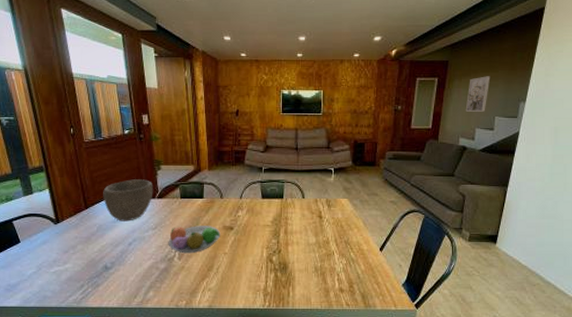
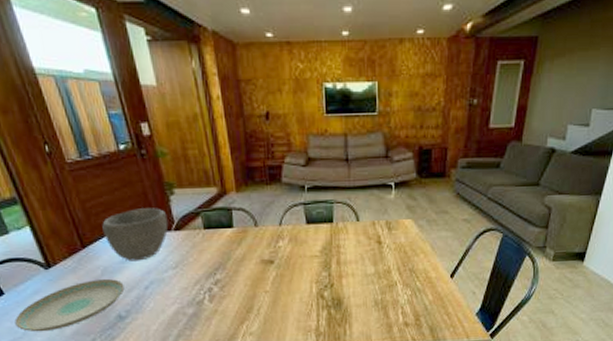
plate: none [24,235,113,276] -> present [14,279,124,332]
fruit bowl: present [168,226,221,254] -> none [194,260,259,295]
wall art: present [465,76,491,112] -> none [556,56,590,104]

